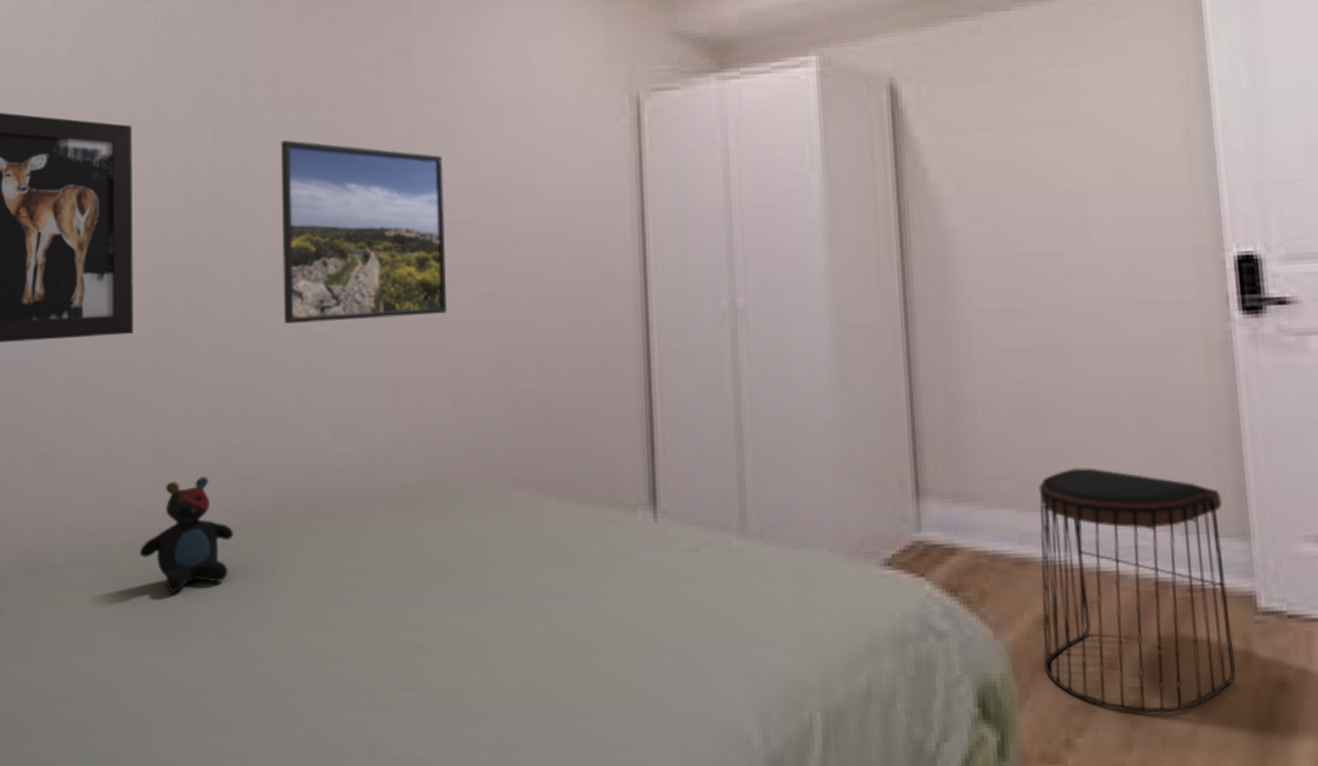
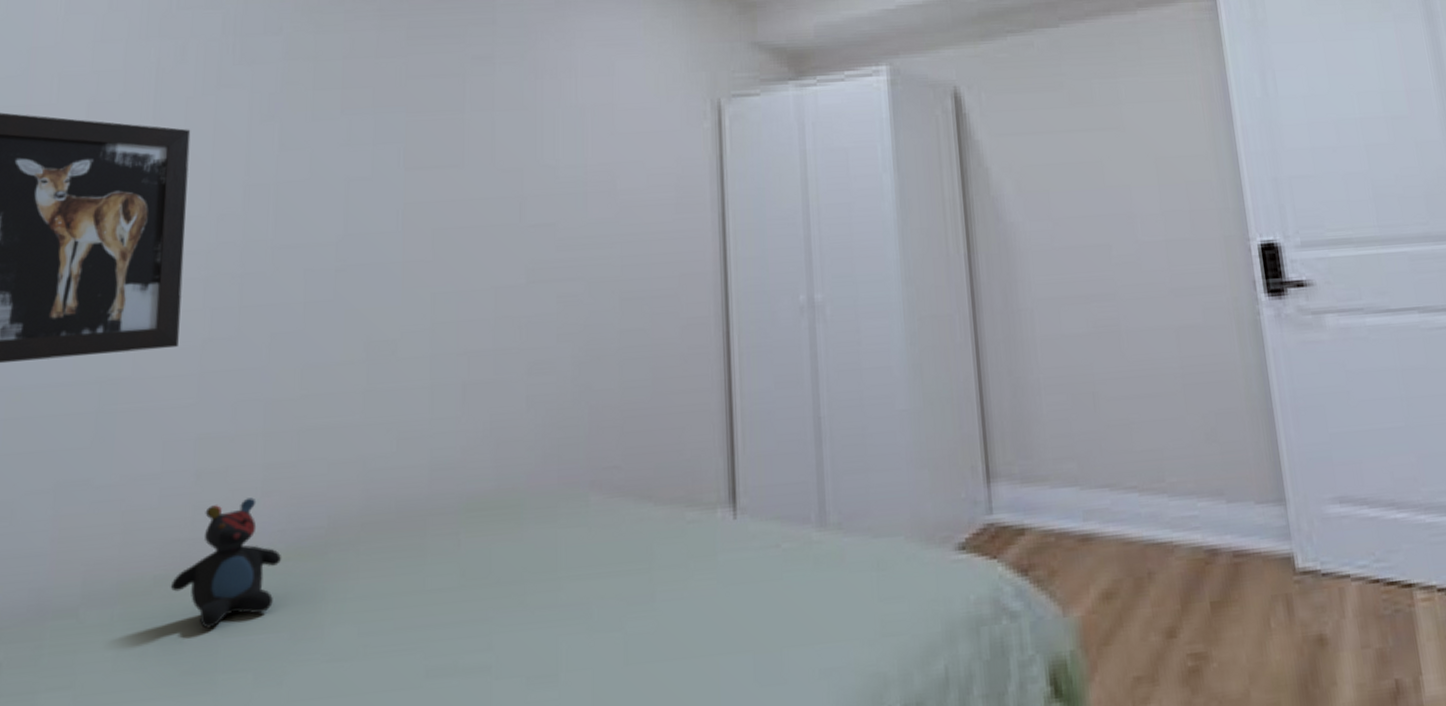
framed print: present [280,140,448,324] -> none [348,144,525,331]
stool: present [1039,467,1236,714] -> none [1098,443,1281,680]

